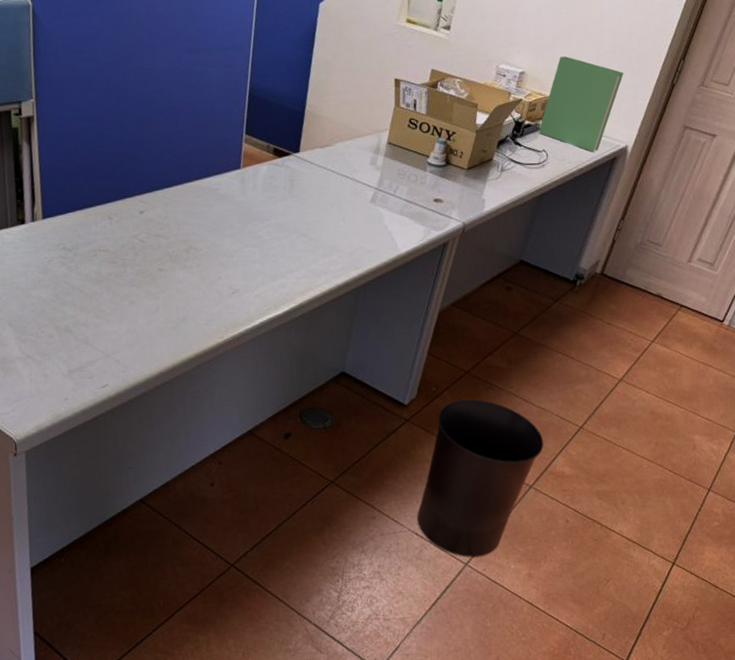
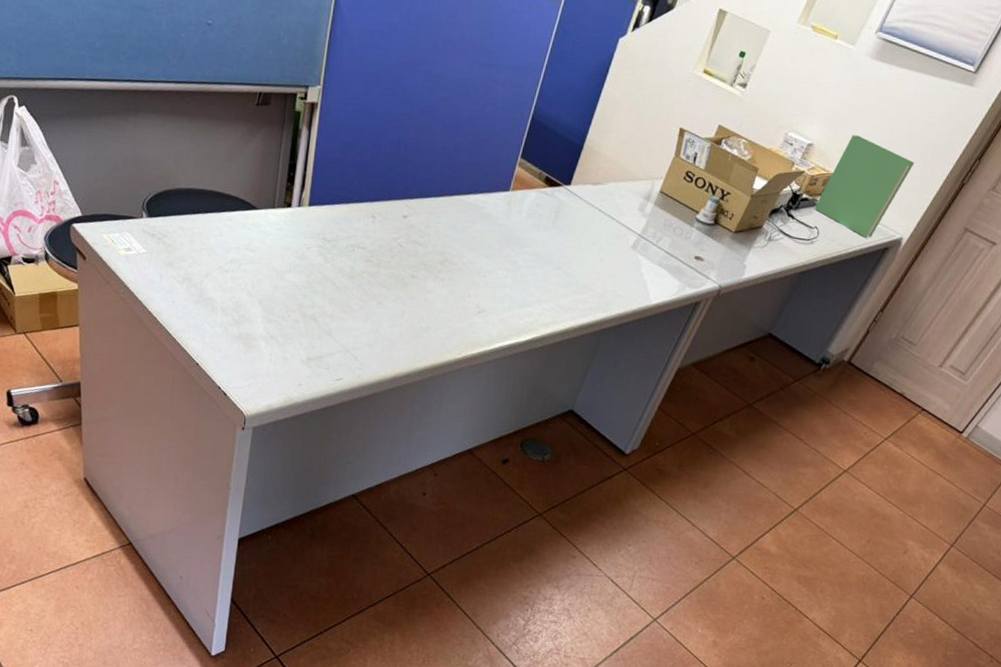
waste bin: present [417,399,544,558] -> none [615,459,756,615]

